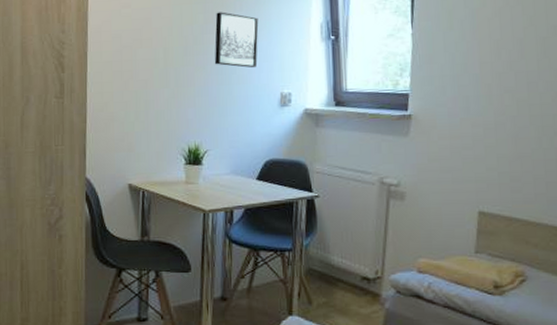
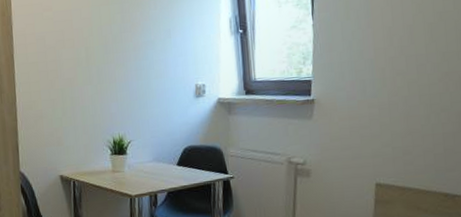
wall art: present [214,12,259,68] -> none [132,11,173,63]

